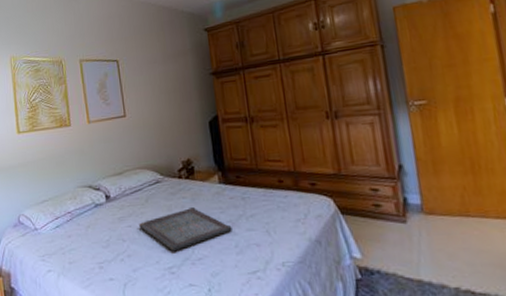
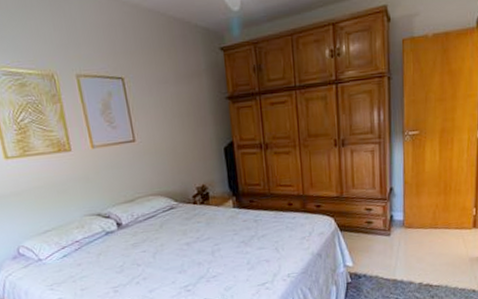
serving tray: present [139,207,232,251] -> none [154,231,245,271]

